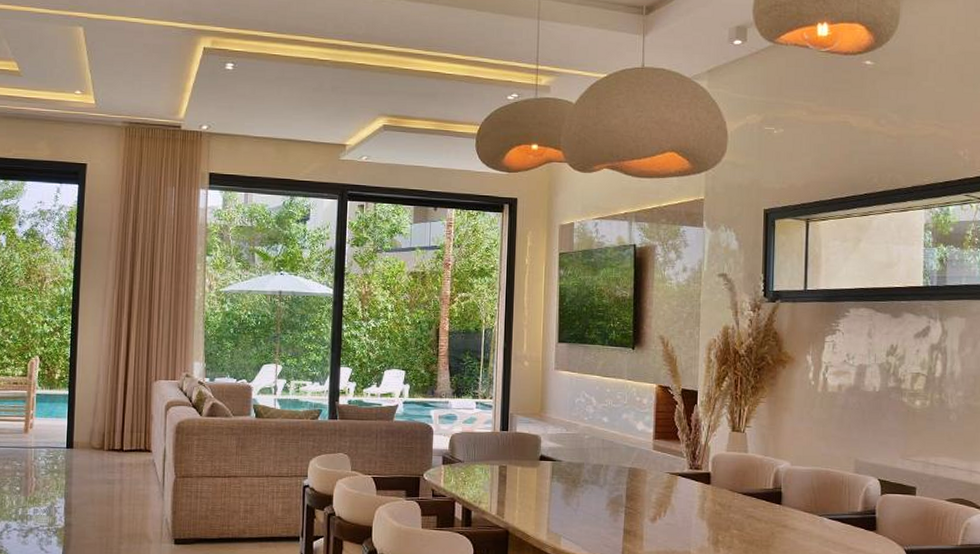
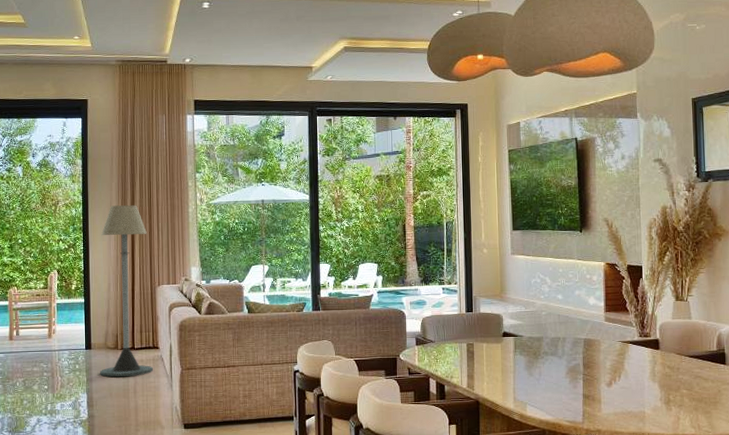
floor lamp: none [81,286,146,482] -> present [99,205,153,378]

